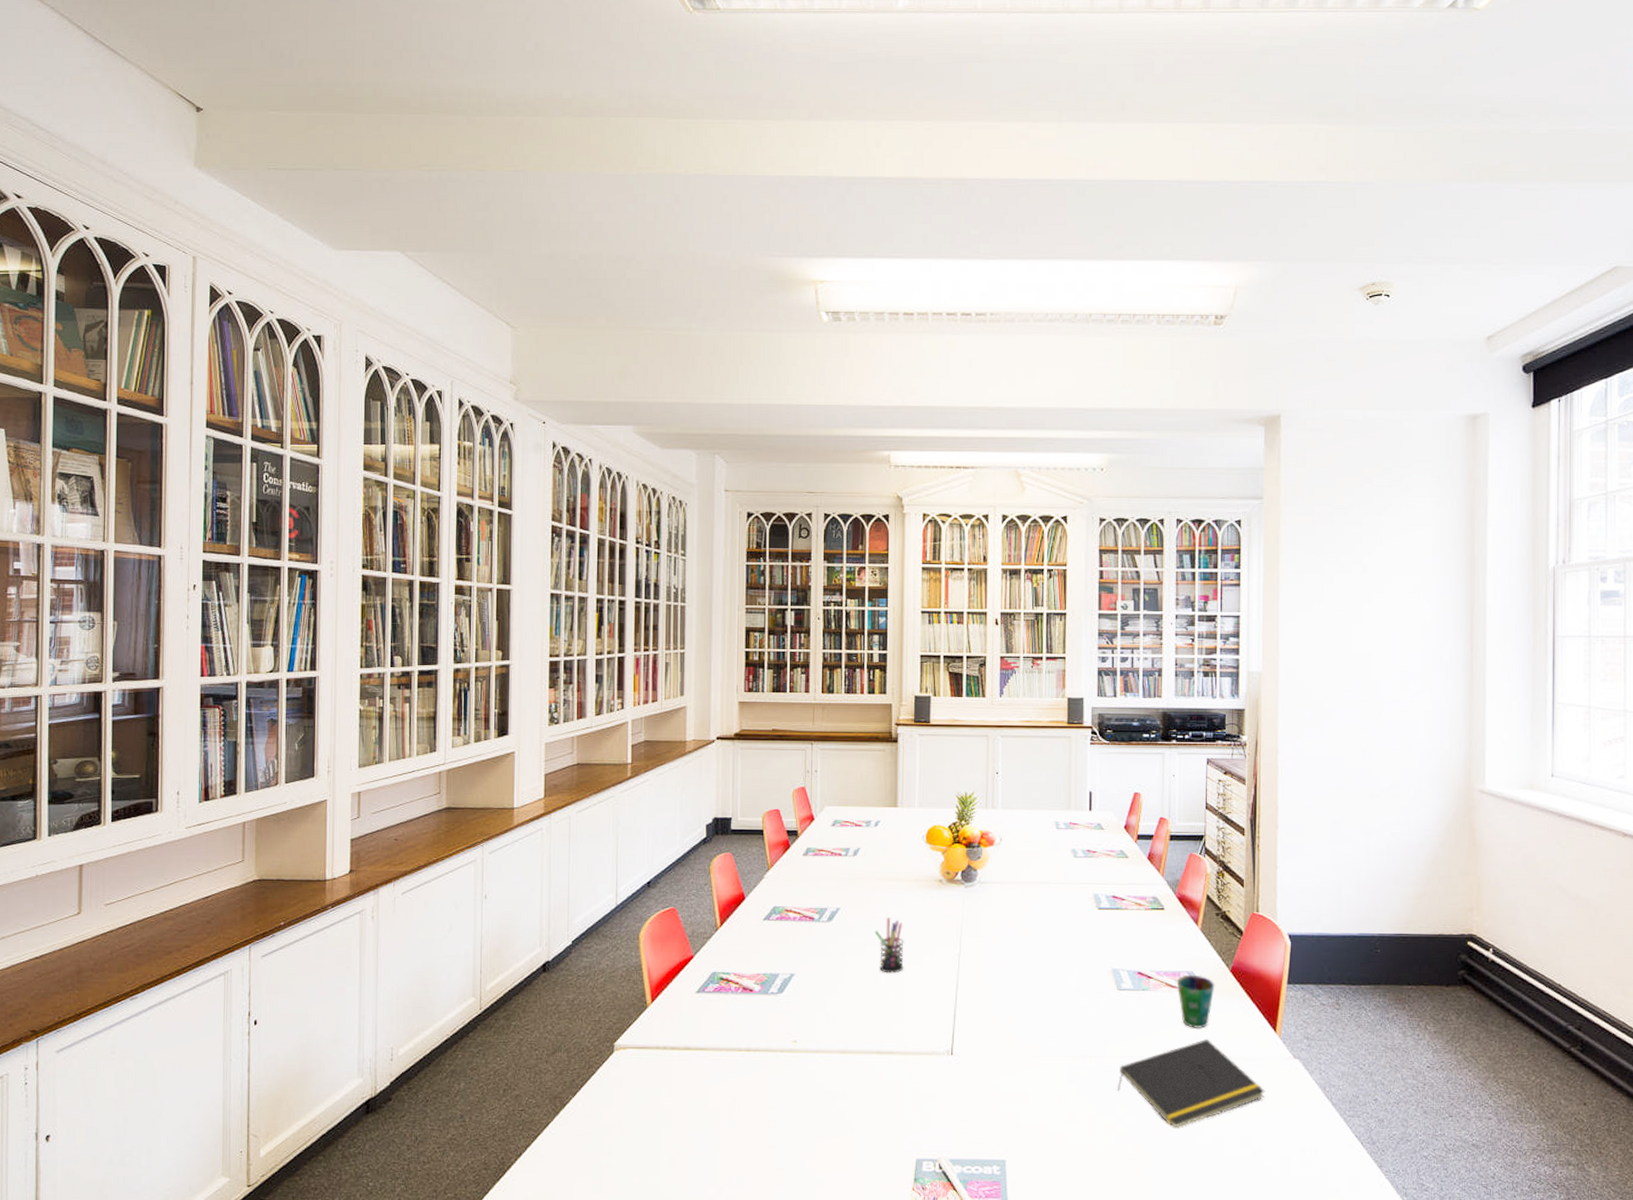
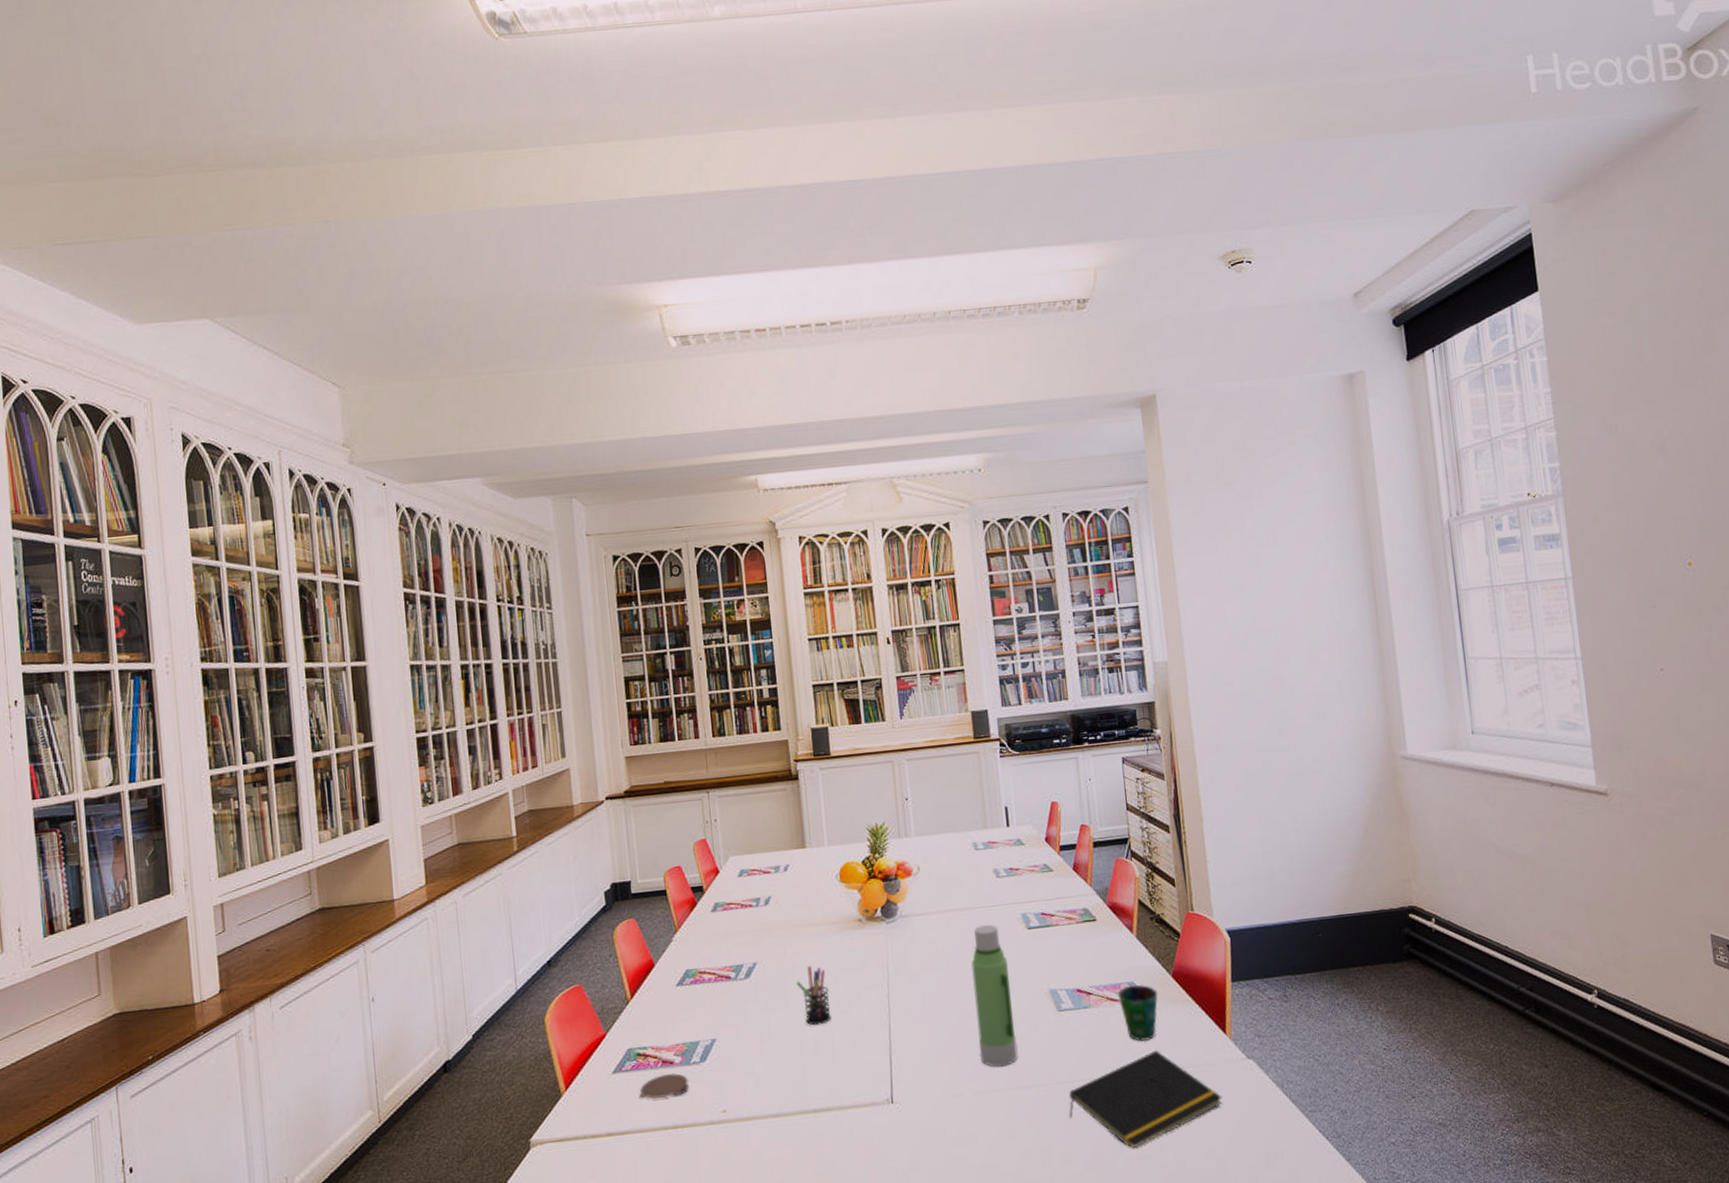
coaster: none [720,999,765,1021] -> present [640,1072,689,1099]
water bottle: none [1040,899,1075,1035] -> present [971,924,1018,1067]

